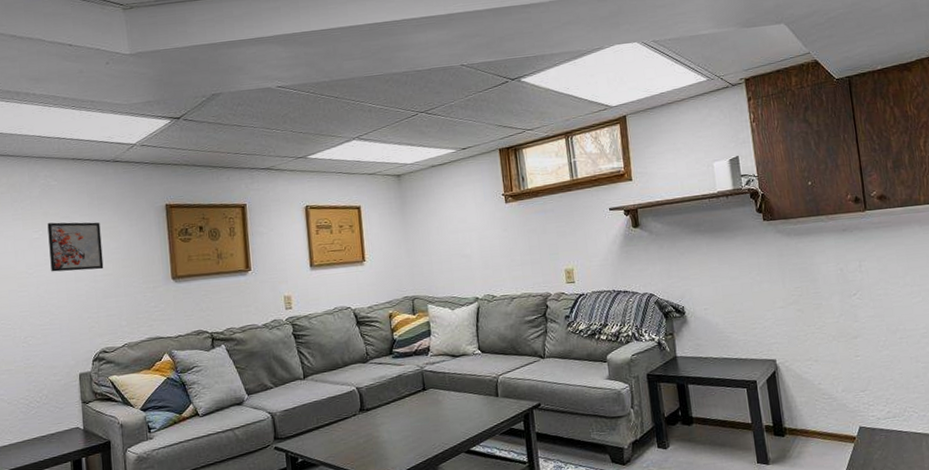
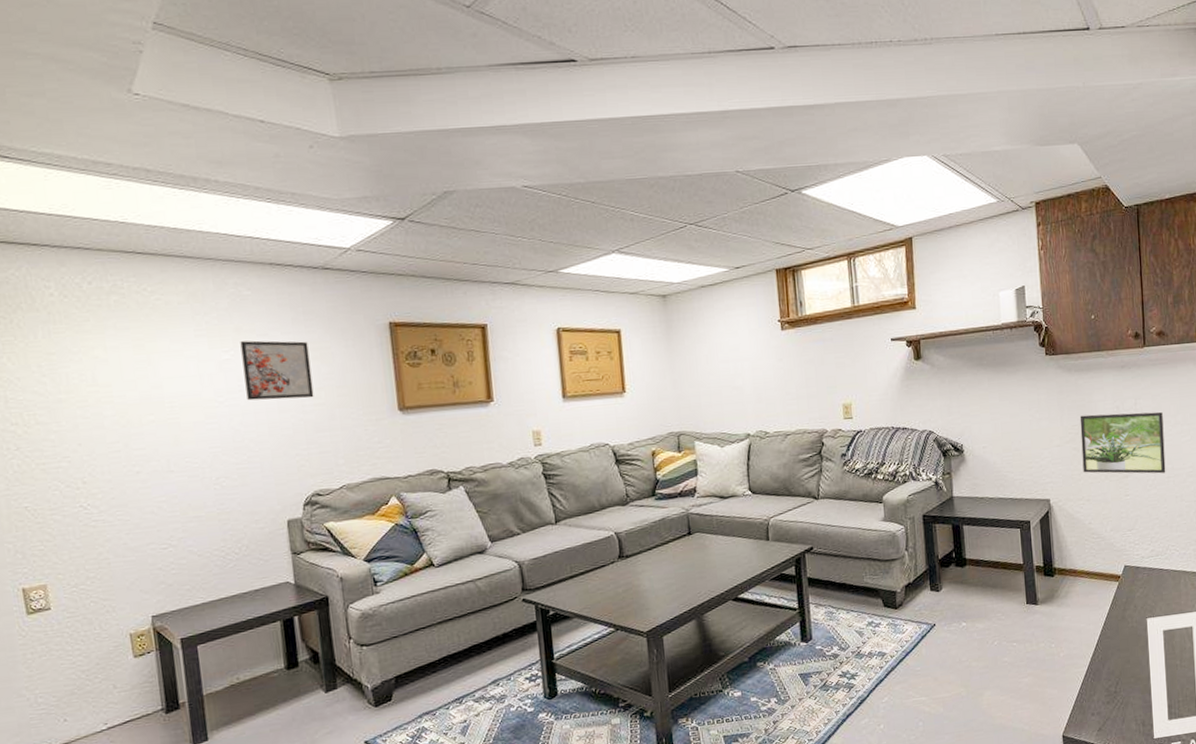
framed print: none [802,273,898,335] -> present [1079,411,1166,474]

